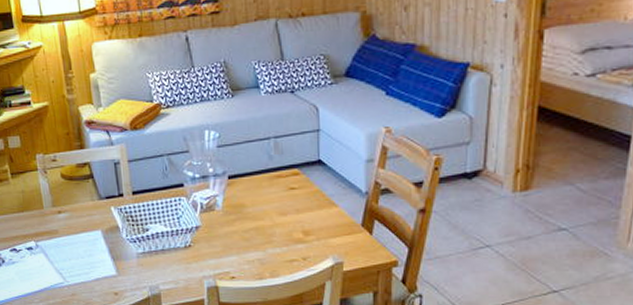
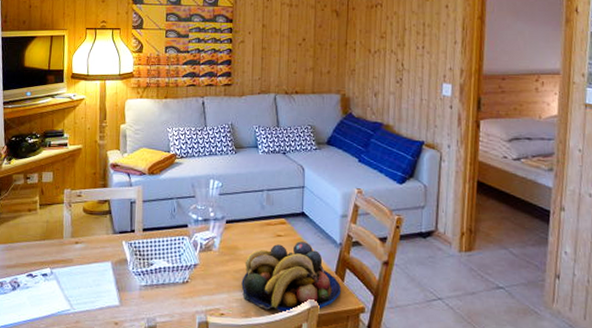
fruit bowl: none [252,193,369,272] -> present [241,241,341,313]

